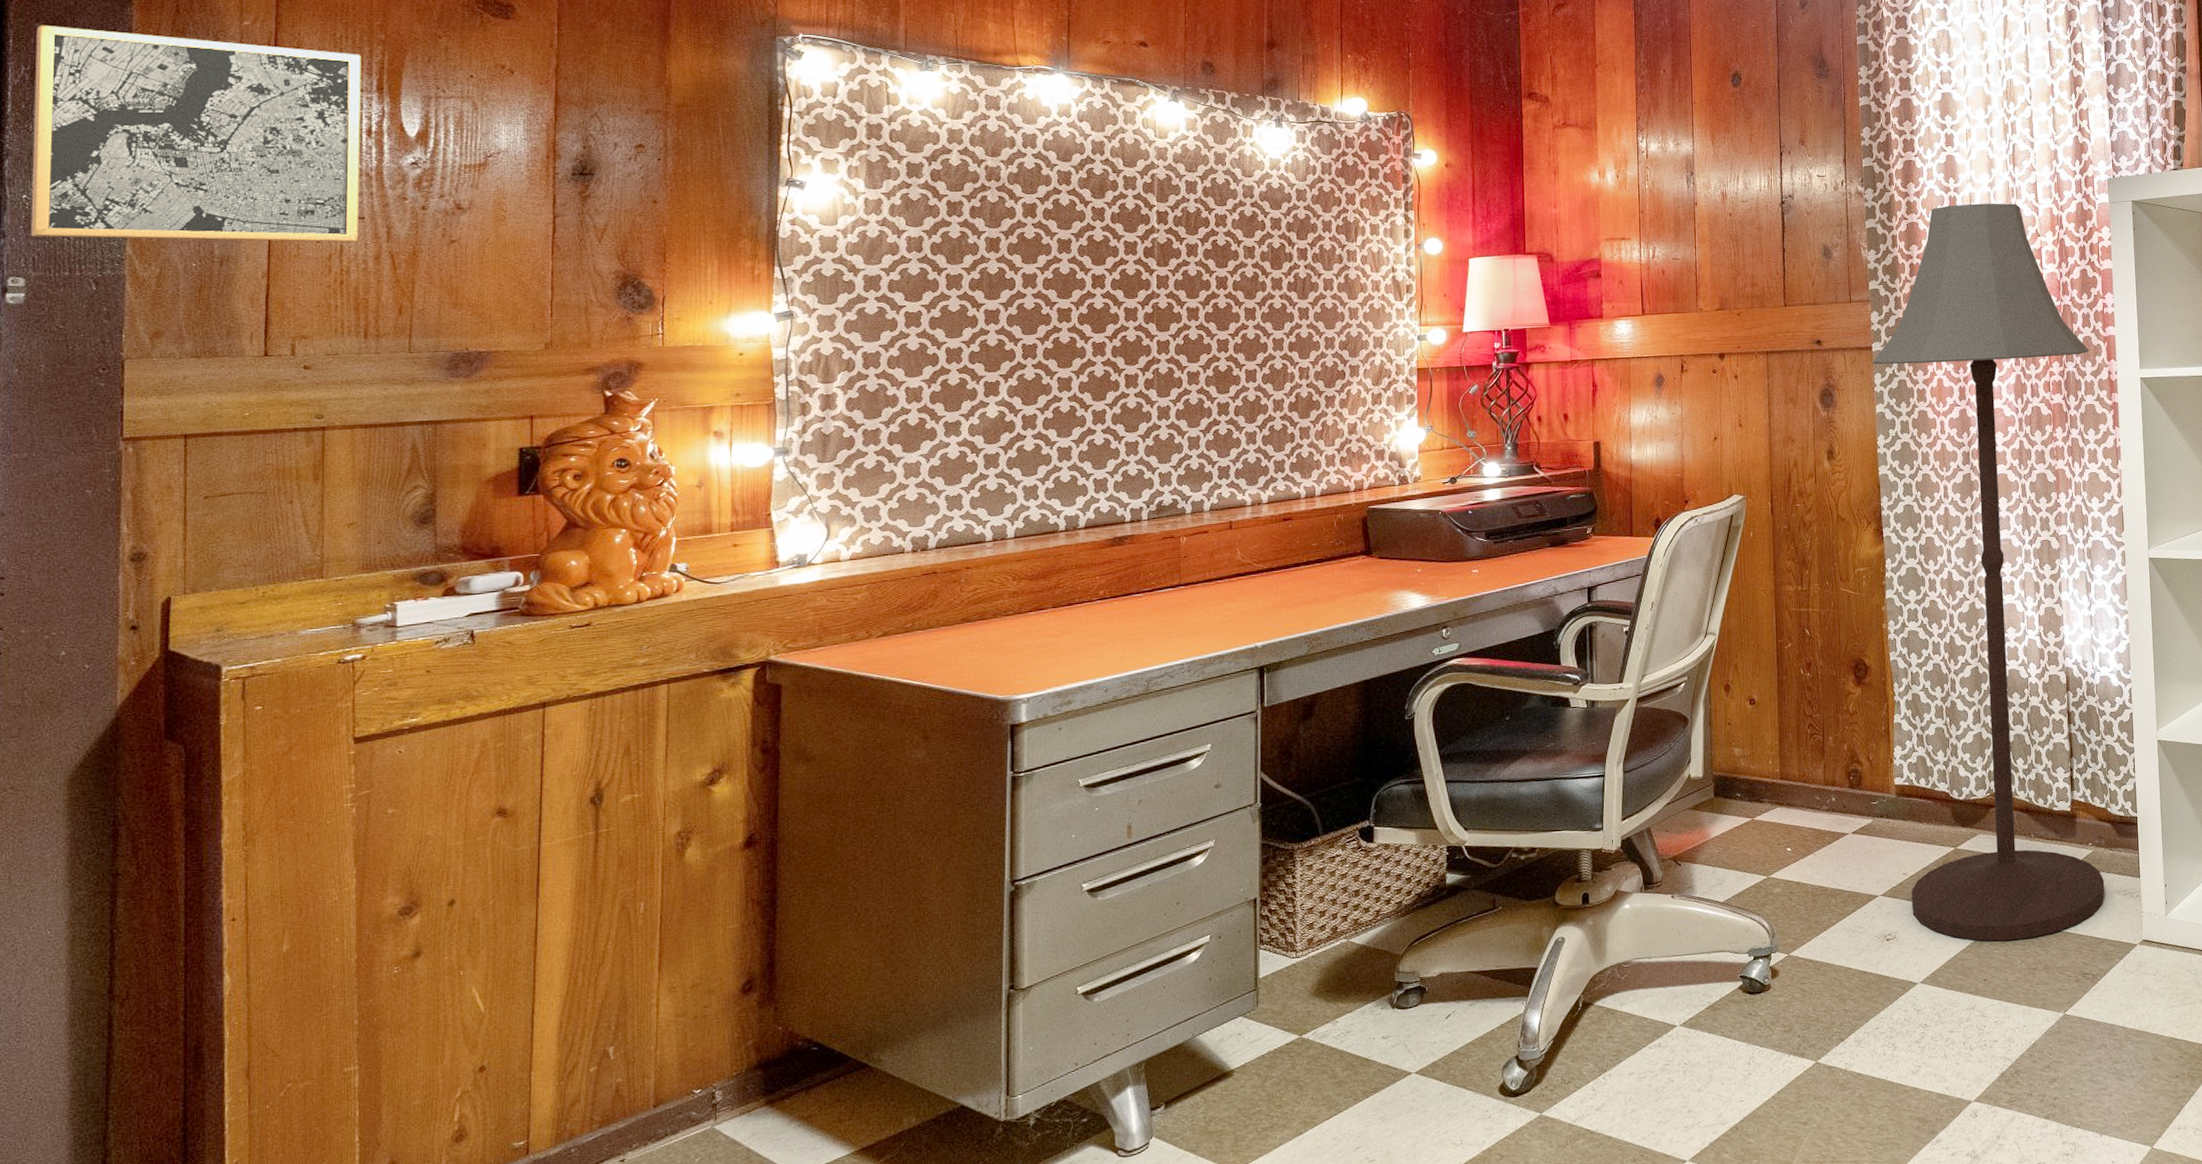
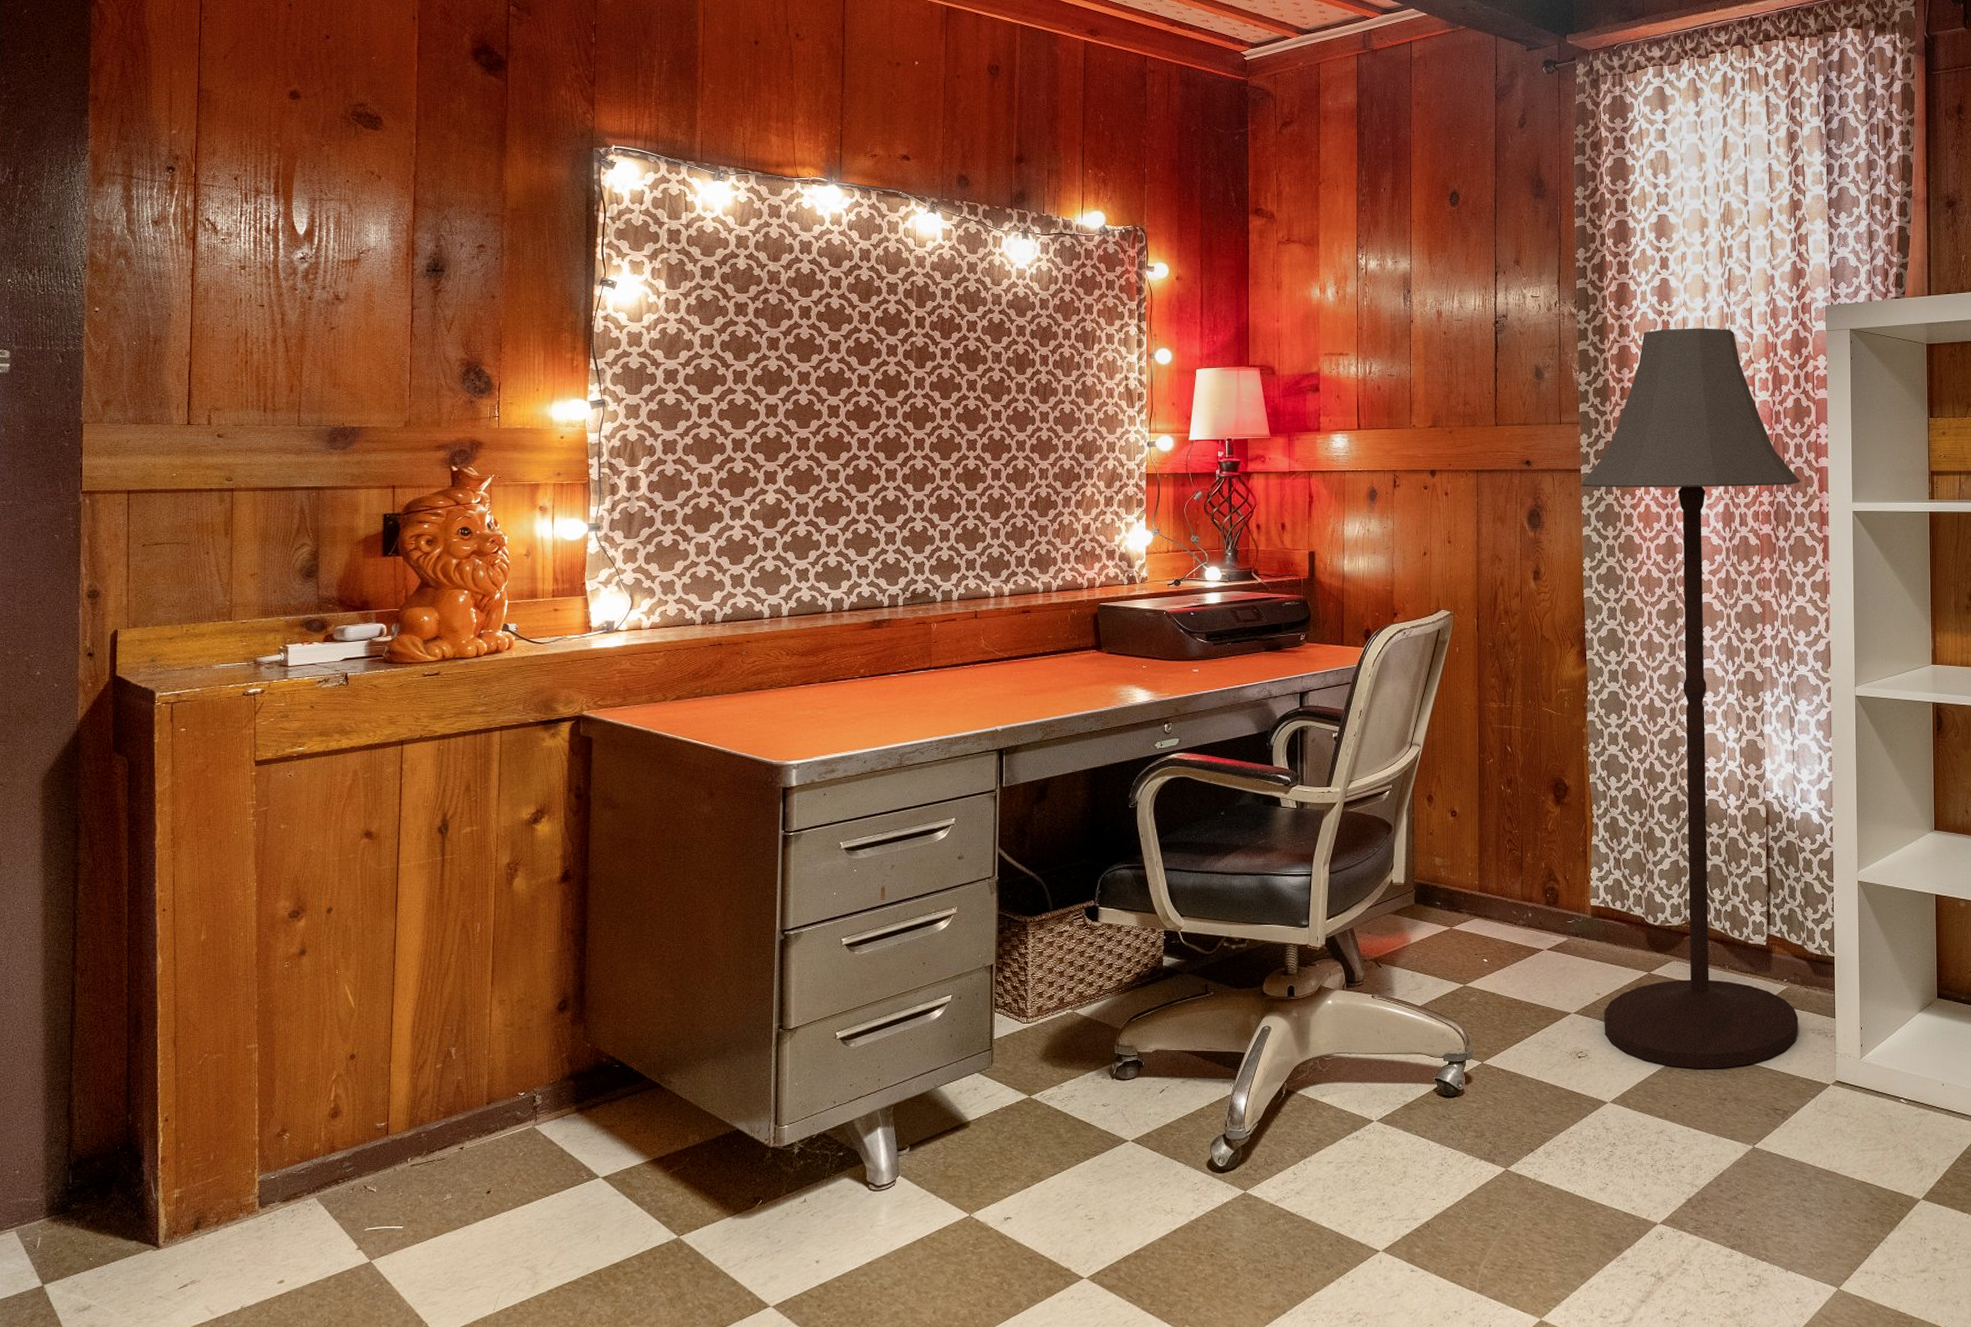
wall art: present [30,25,361,243] -> none [13,132,262,327]

